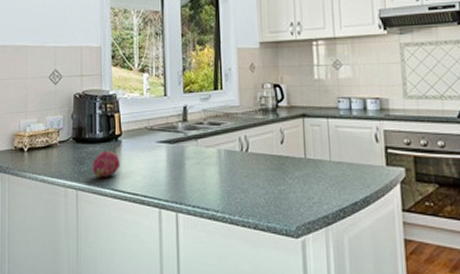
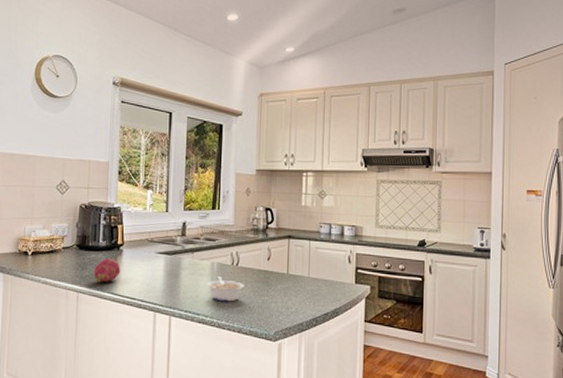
legume: none [215,165,258,194] -> present [207,276,245,302]

